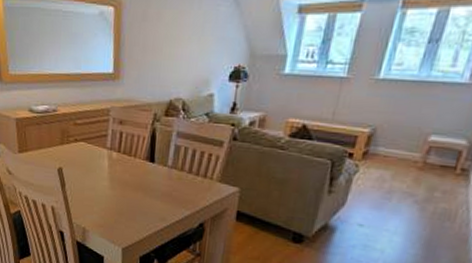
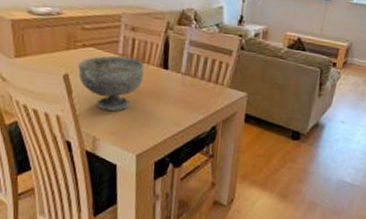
decorative bowl: none [70,149,131,204] -> present [78,55,145,111]

